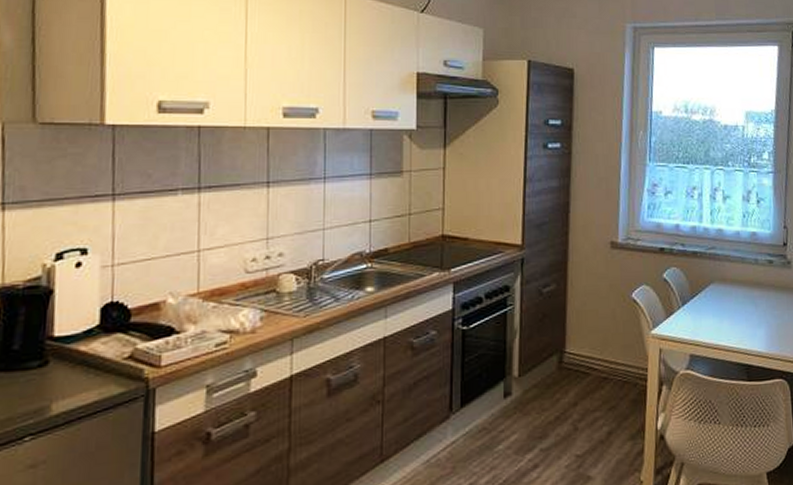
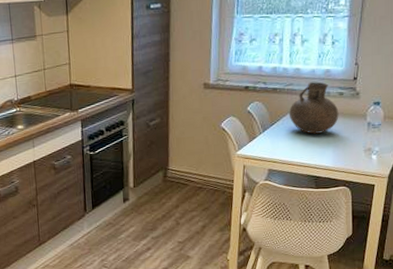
vase: none [712,246,770,310] -> present [289,81,339,134]

